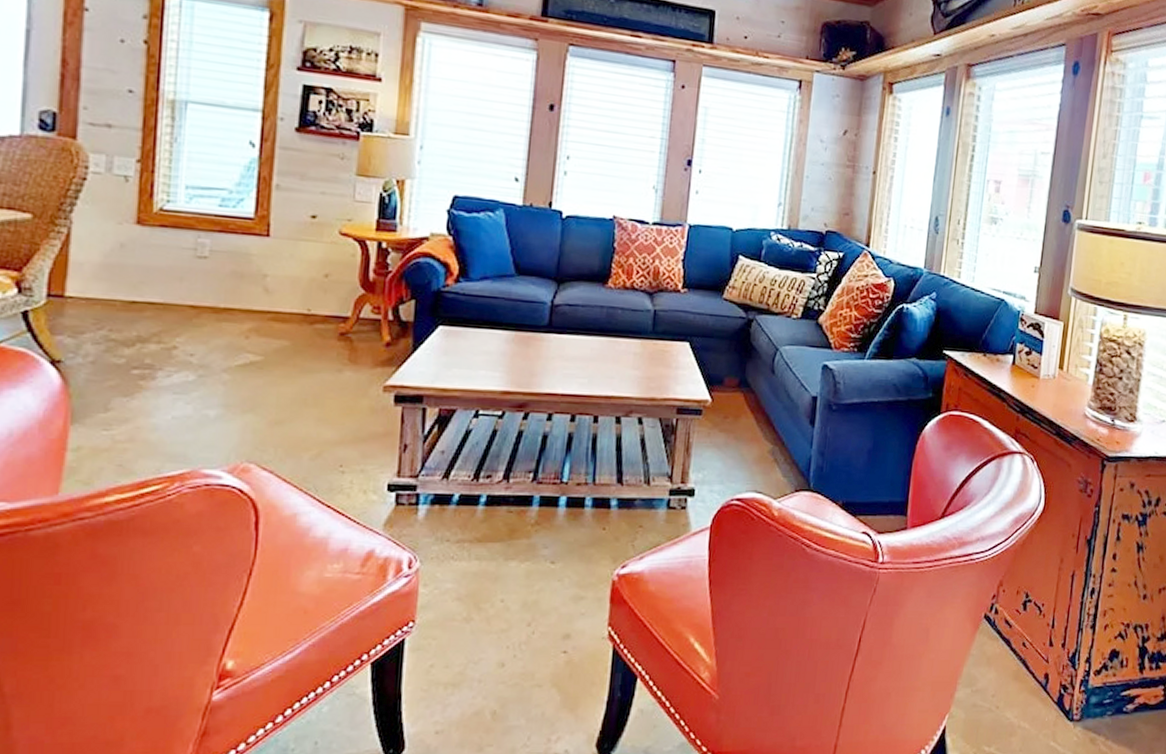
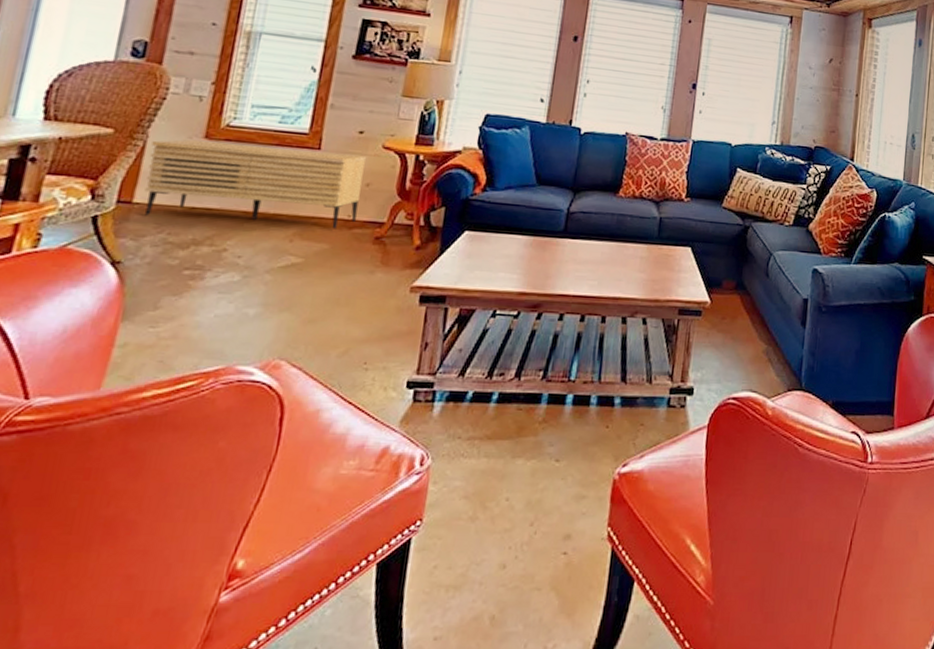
sideboard: none [76,225,323,325] -> present [144,139,367,229]

